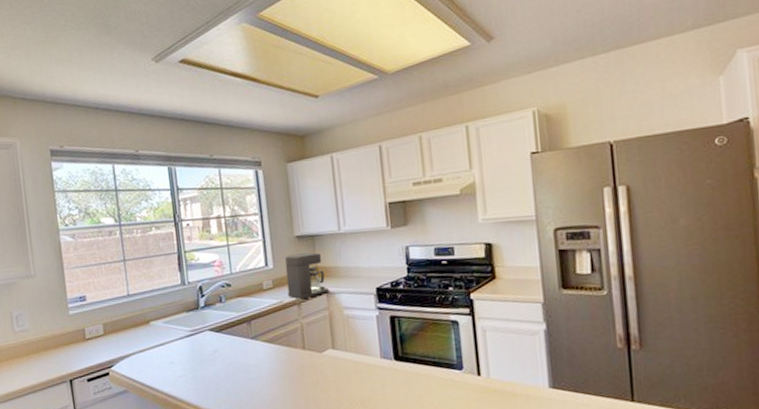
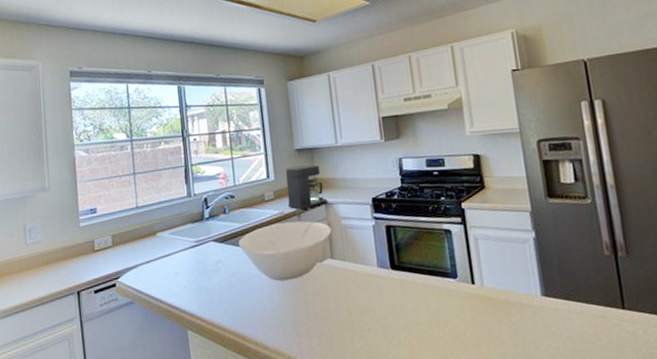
bowl: none [235,310,334,372] -> present [238,220,332,282]

